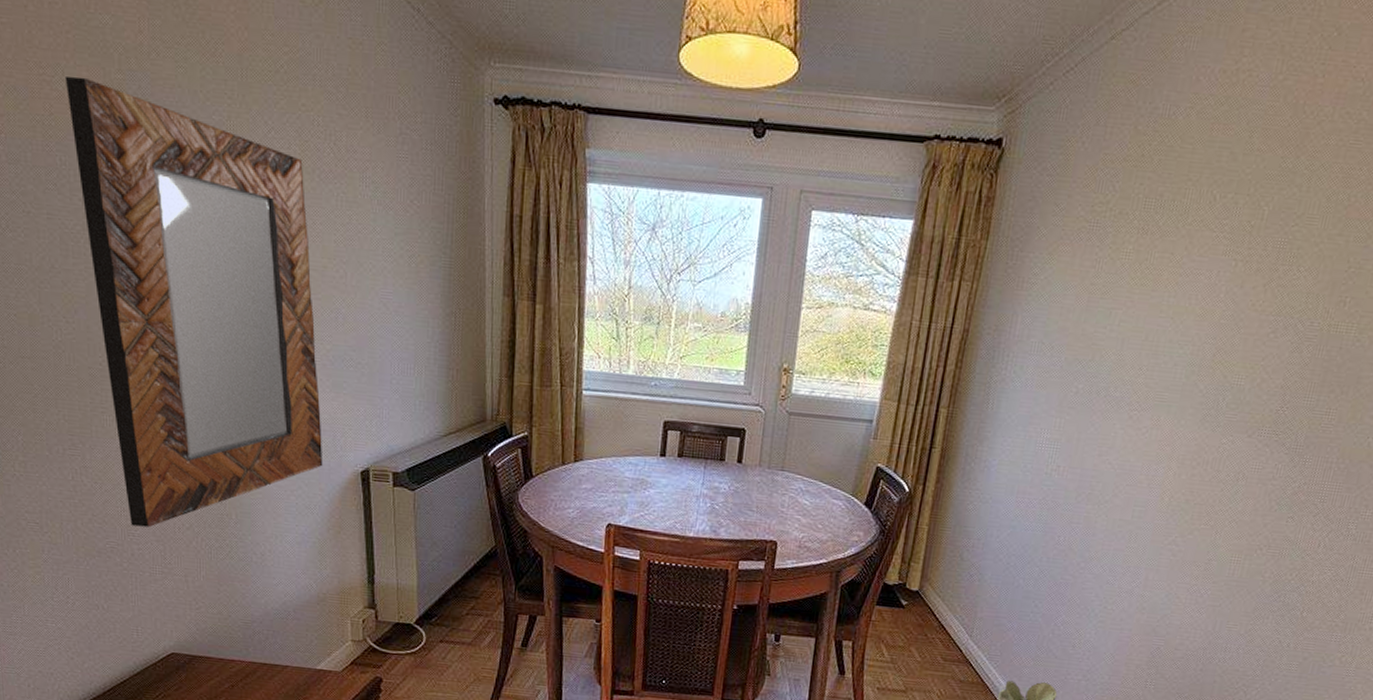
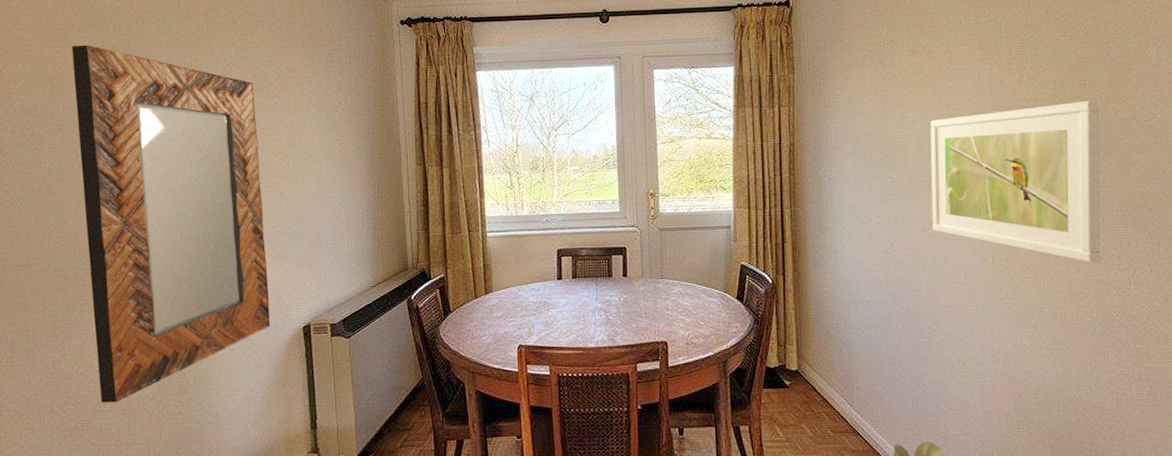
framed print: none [1109,322,1355,519] -> present [930,100,1101,263]

